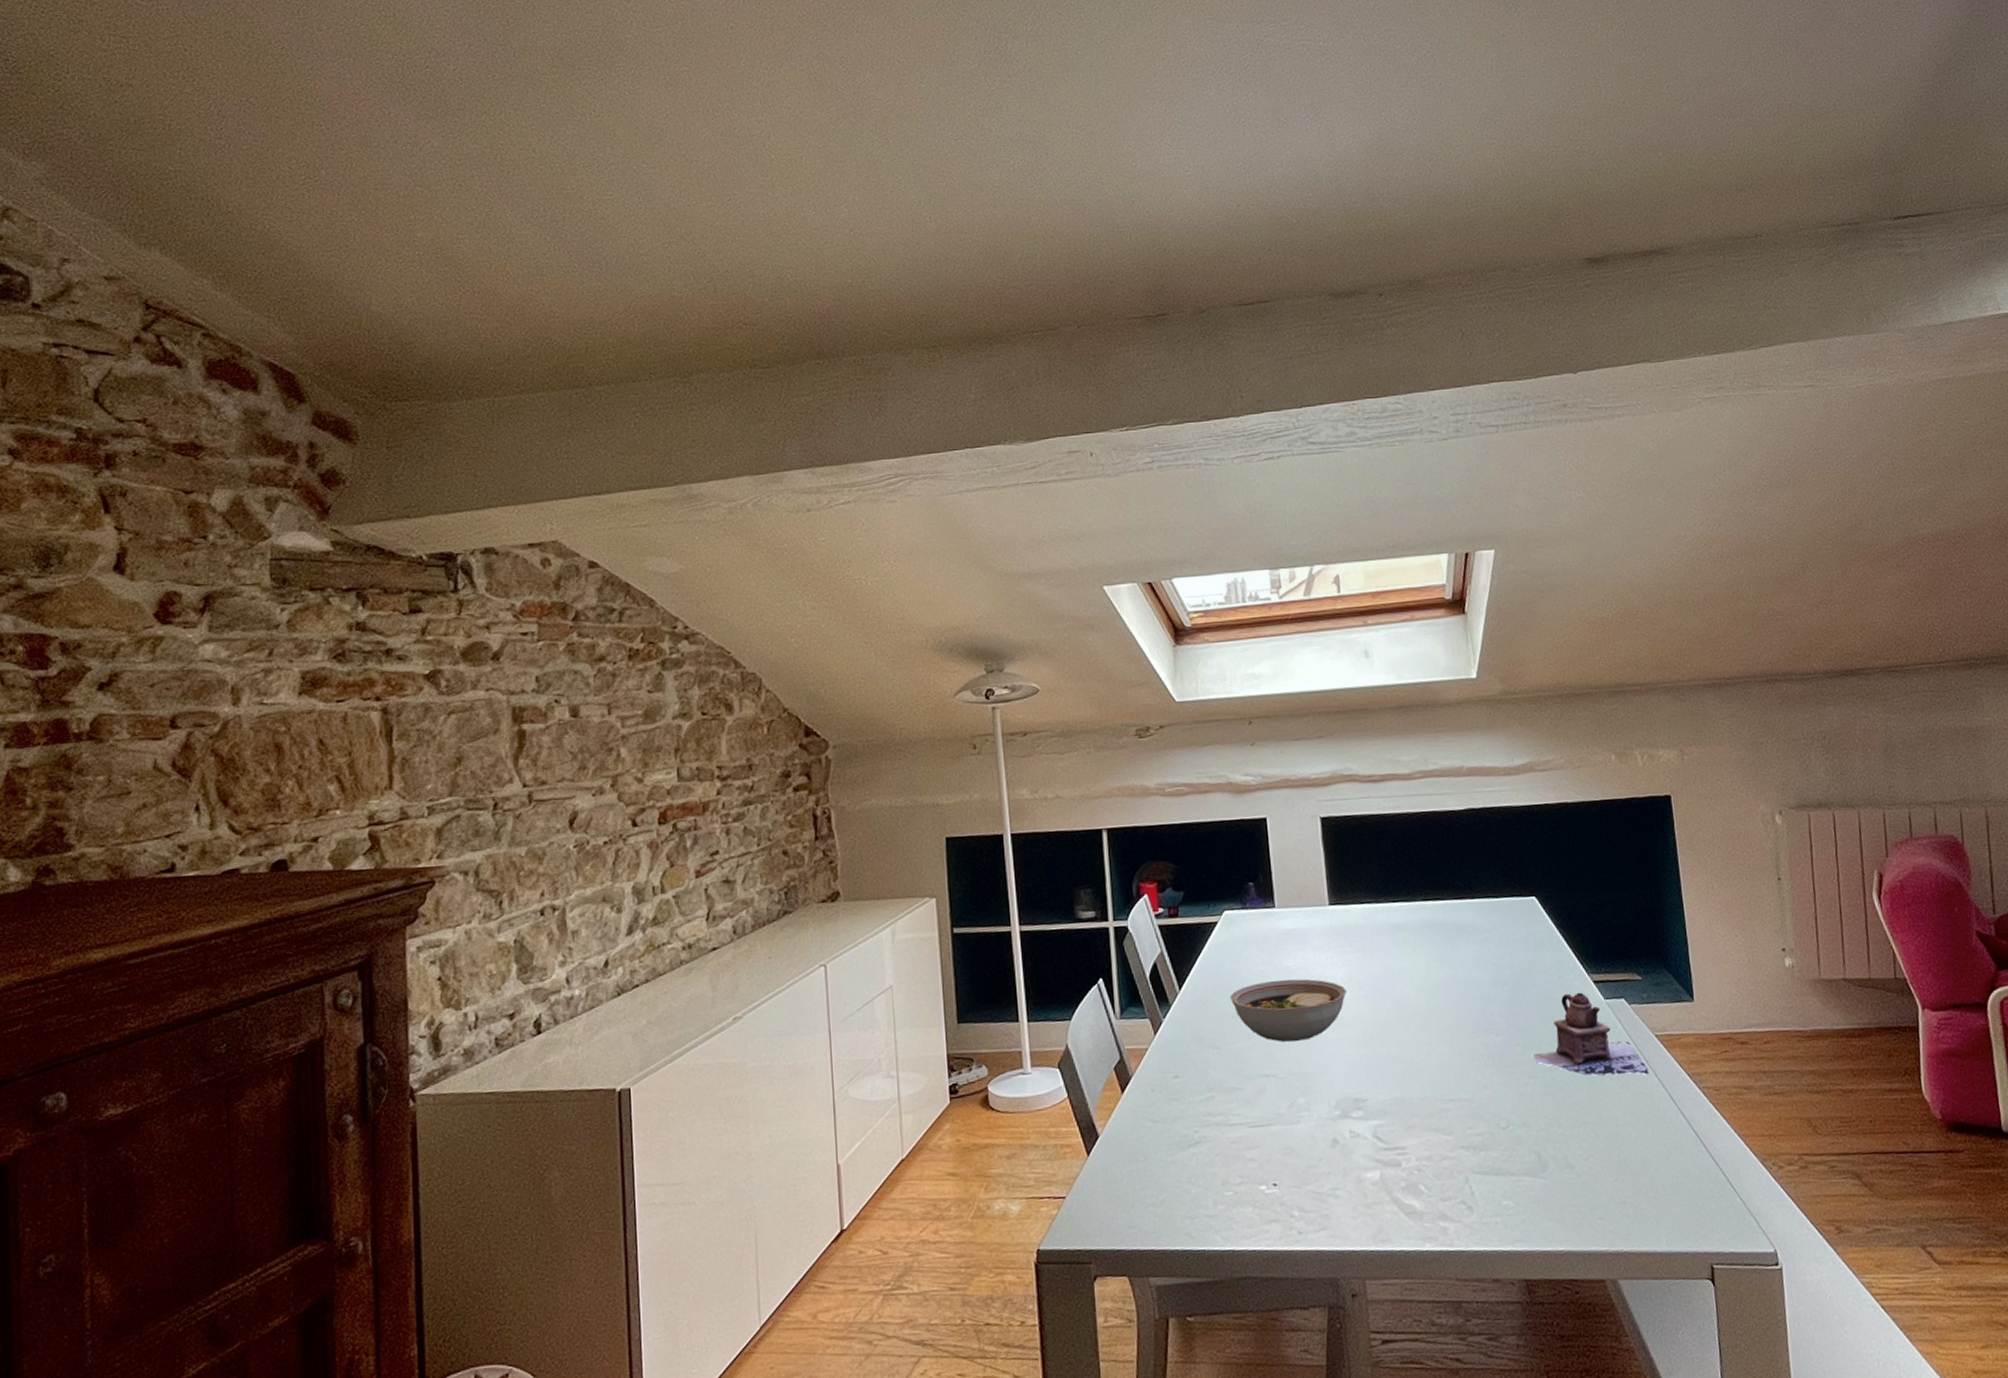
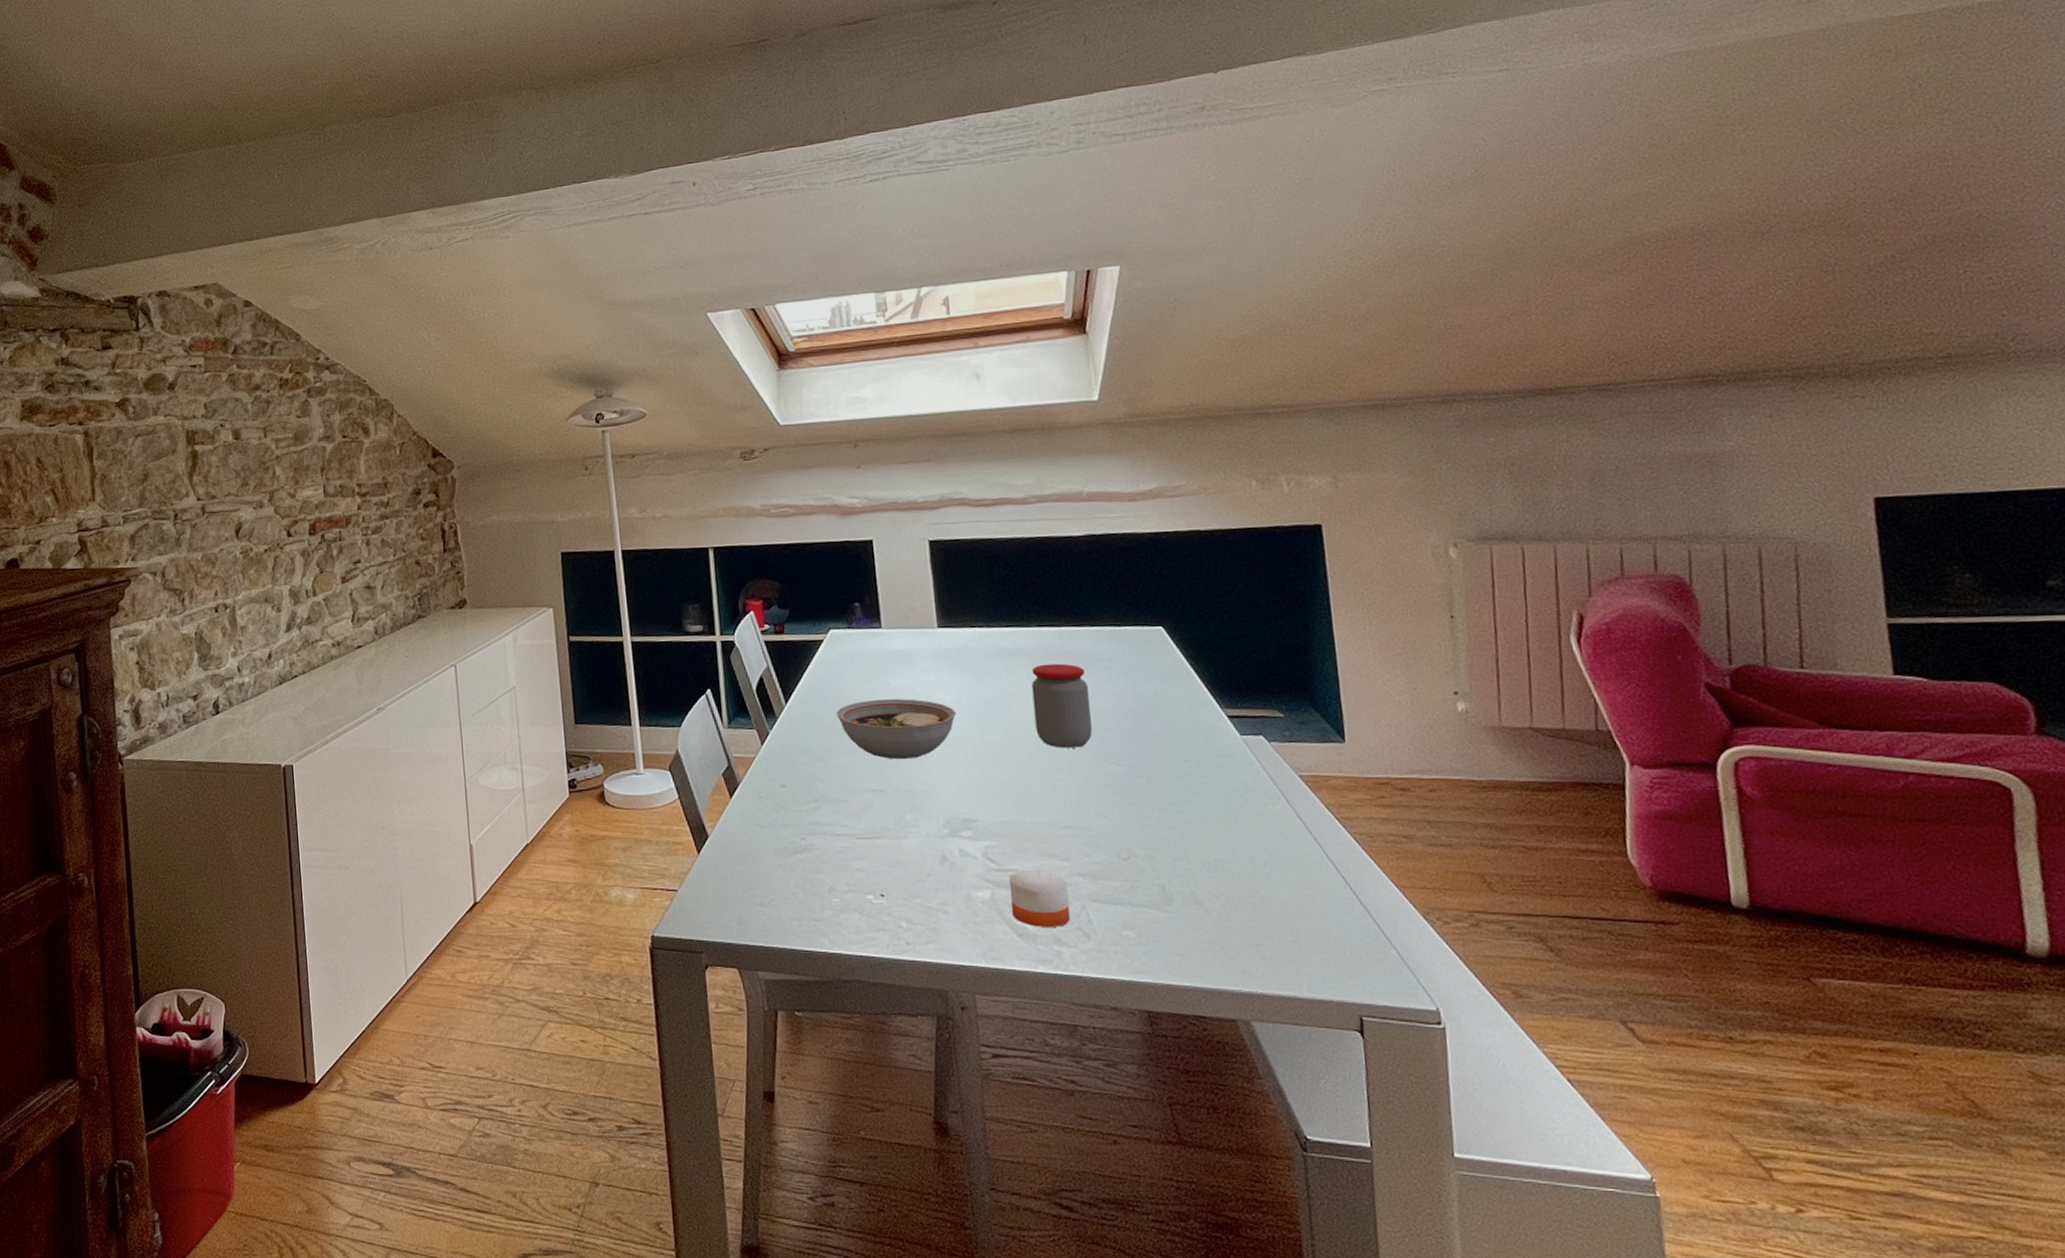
candle: none [1396,1145,1455,1204] -> present [1008,869,1071,927]
jar: none [1417,936,1473,1022] -> present [1031,663,1092,748]
teapot: present [1534,992,1649,1077] -> none [1159,726,1291,816]

